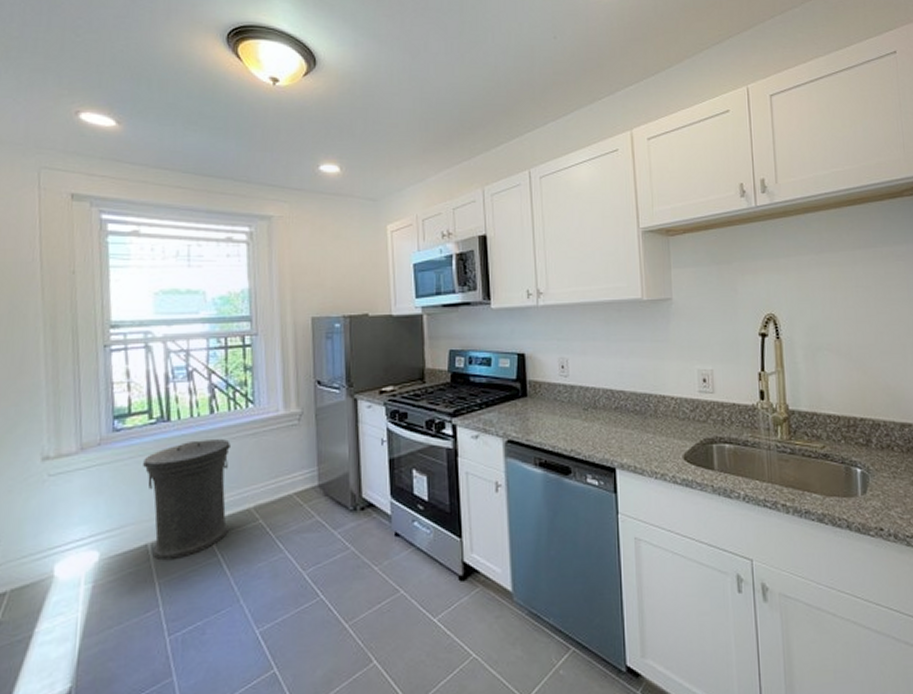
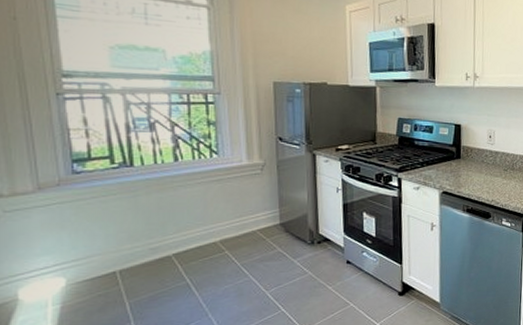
trash can: present [143,439,230,559] -> none [107,184,196,284]

